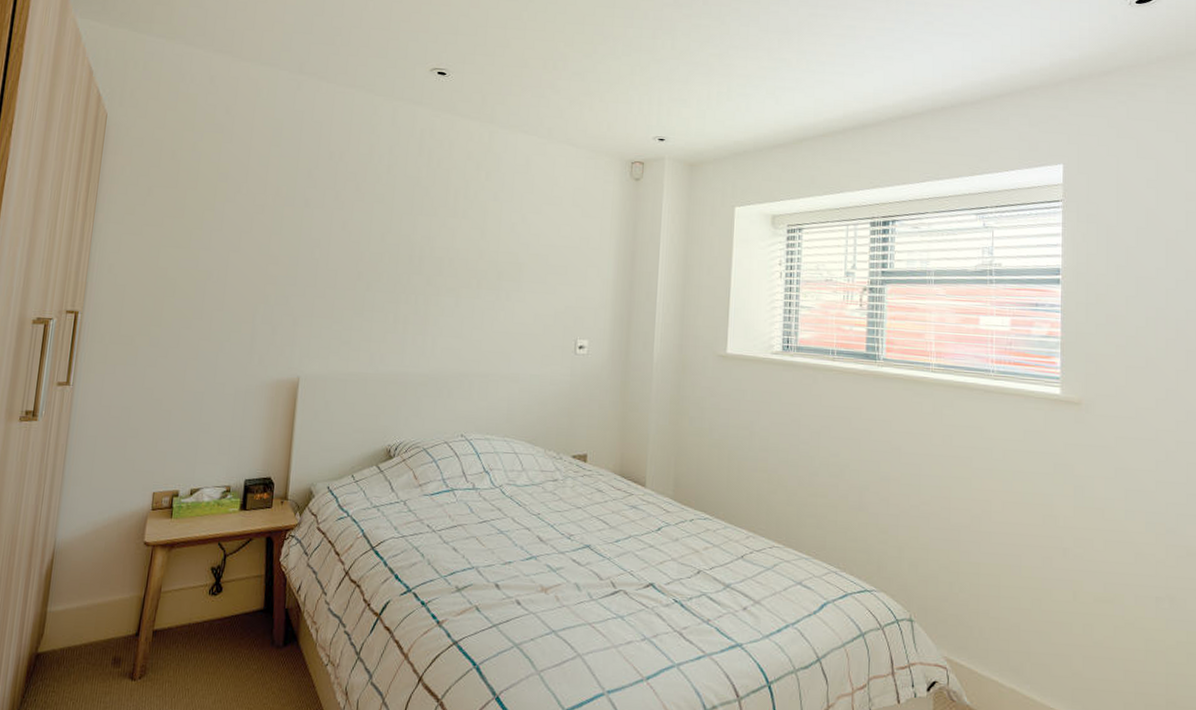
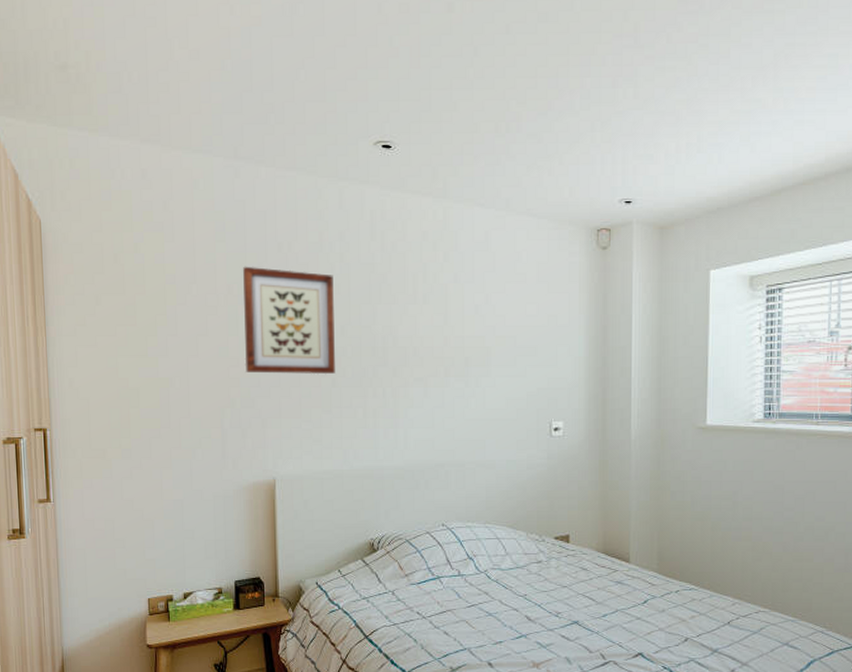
wall art: none [283,170,379,279] -> present [243,266,335,375]

